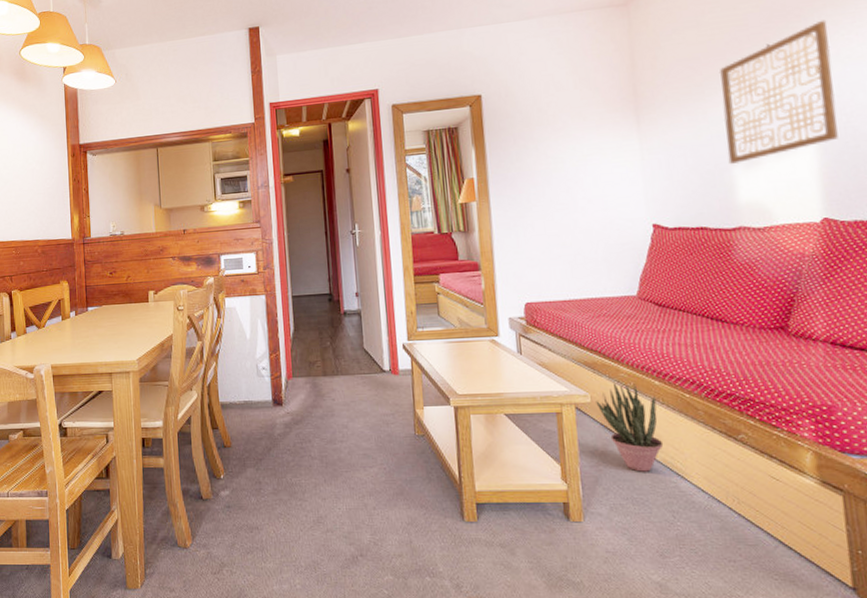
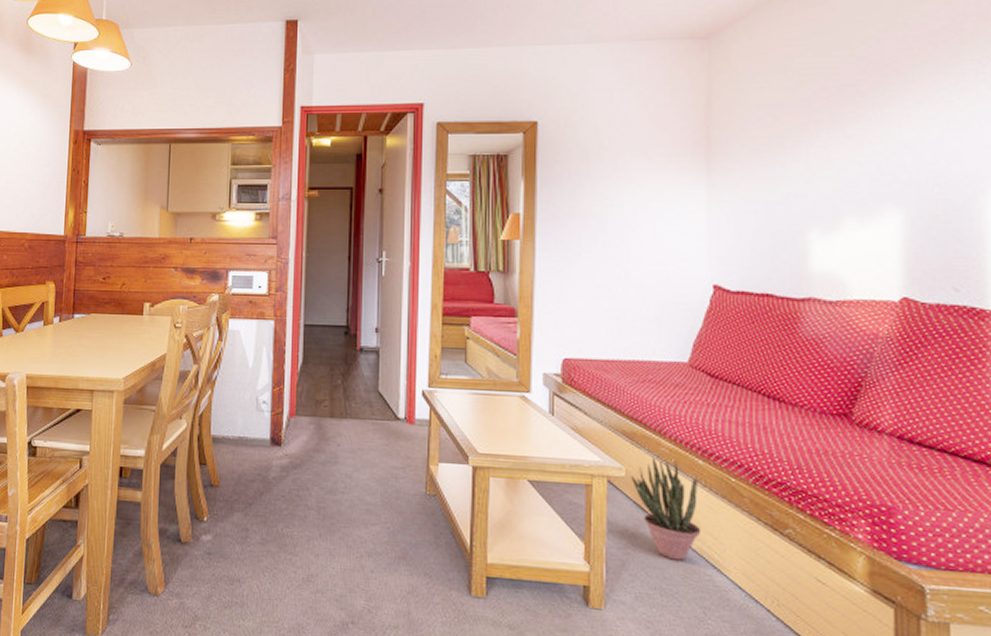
wall art: present [719,19,839,165] -> none [803,77,929,228]

